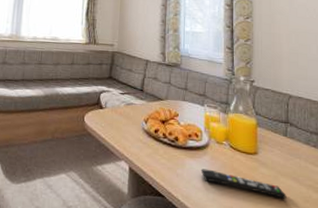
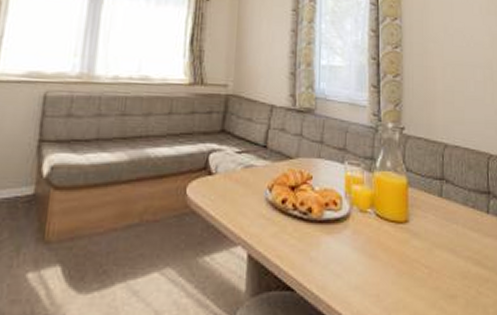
remote control: present [200,168,287,199] -> none [340,247,442,277]

